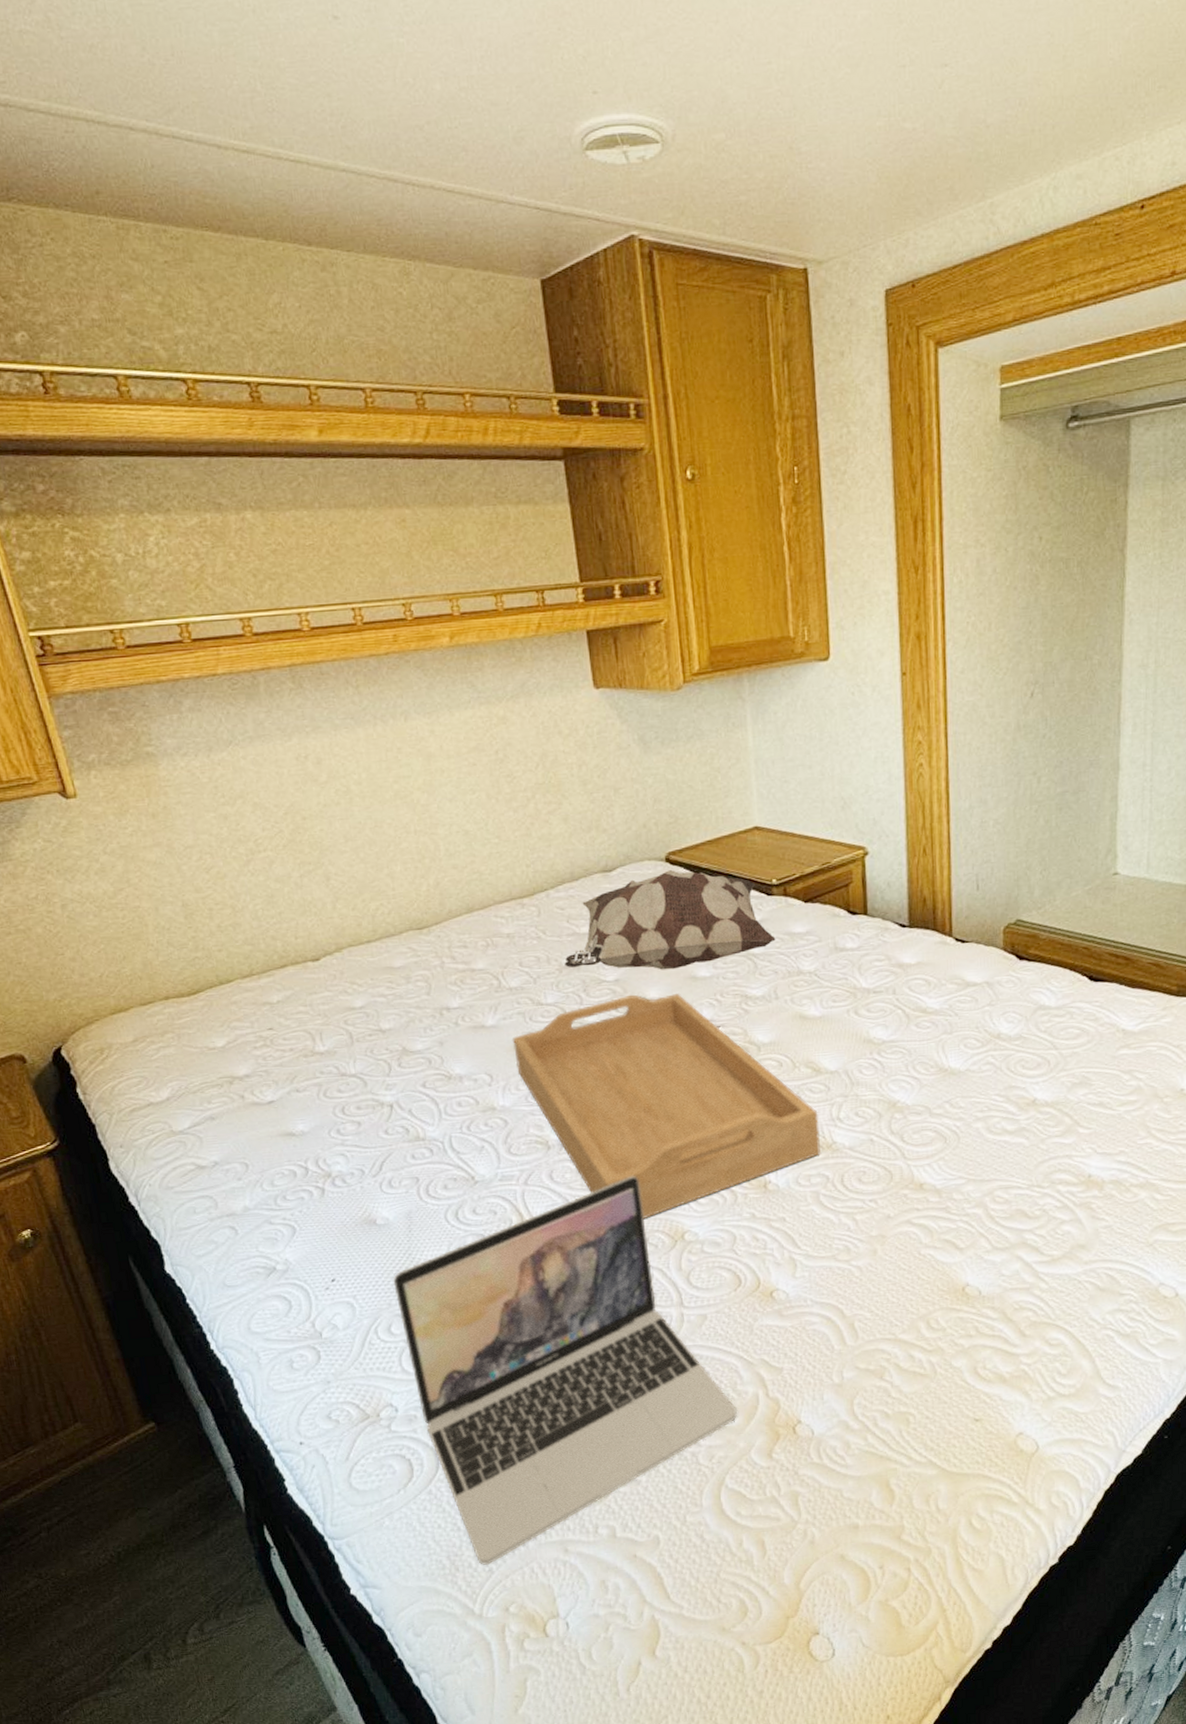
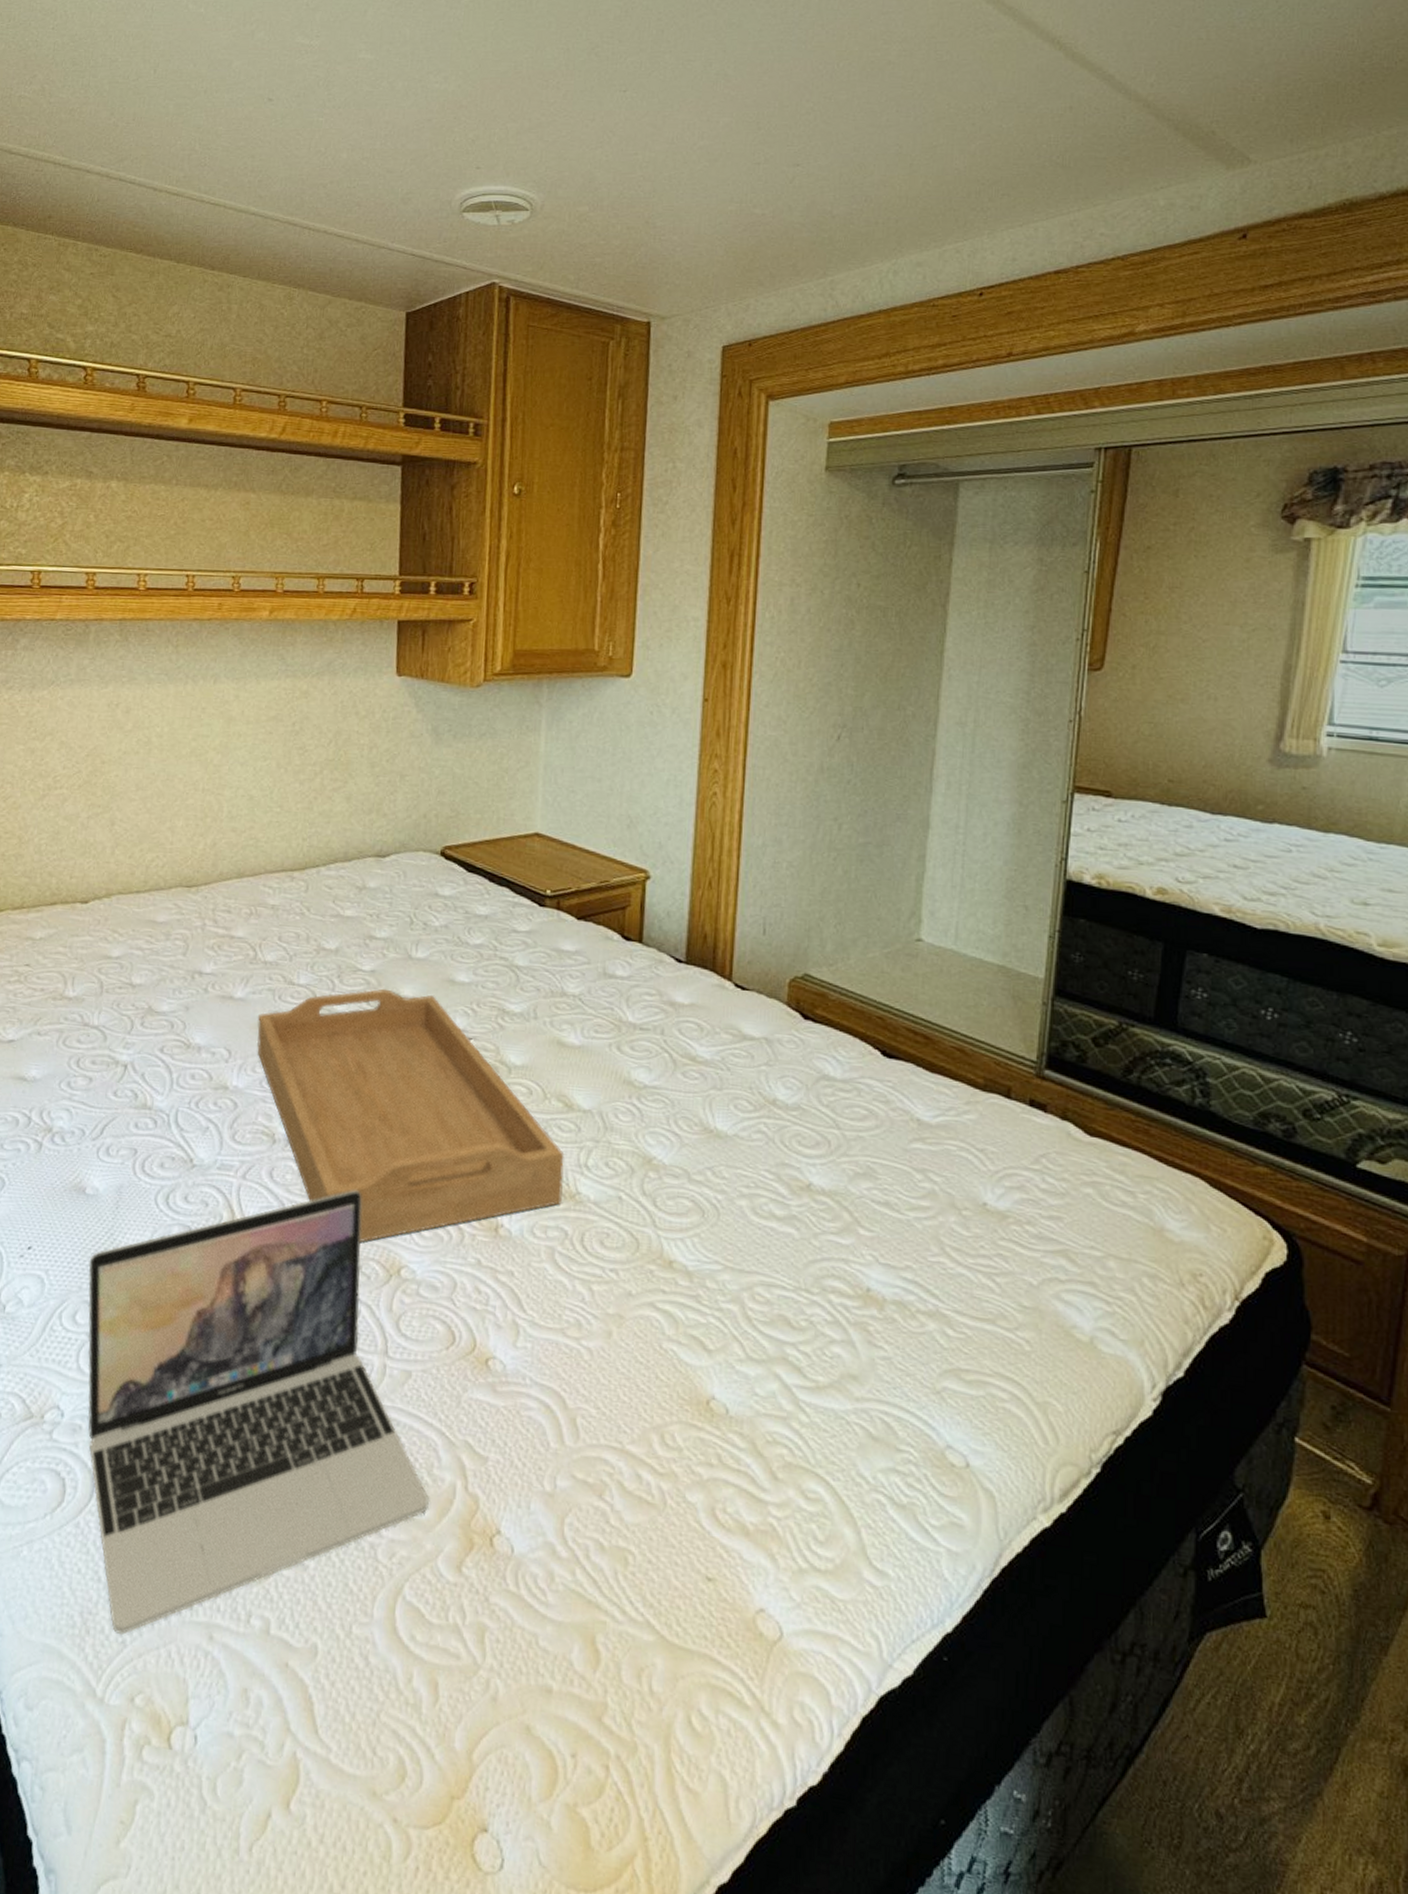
decorative pillow: present [564,870,776,970] -> none [323,864,543,969]

